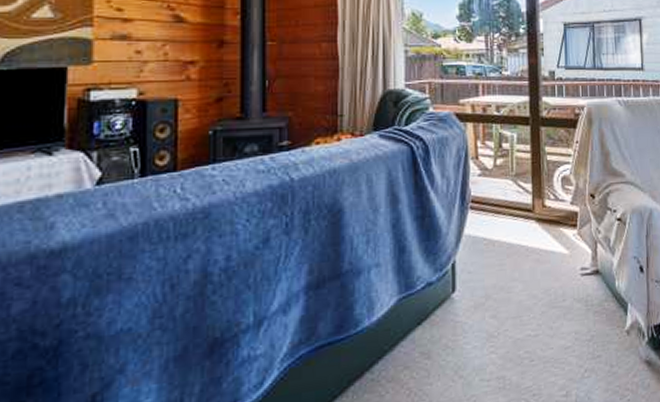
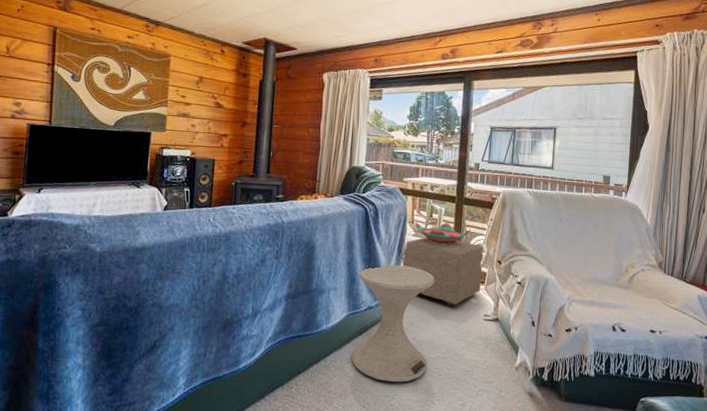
side table: none [409,218,515,385] -> present [351,264,434,382]
ottoman: none [467,174,573,263] -> present [402,237,484,306]
decorative bowl: none [480,151,554,182] -> present [415,221,472,244]

